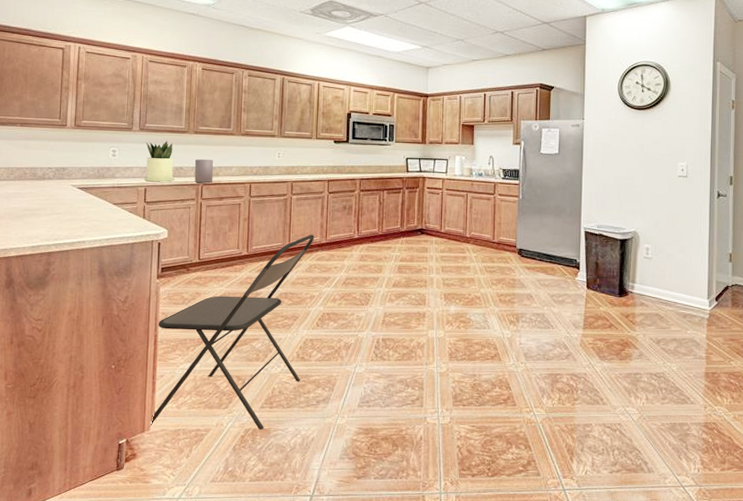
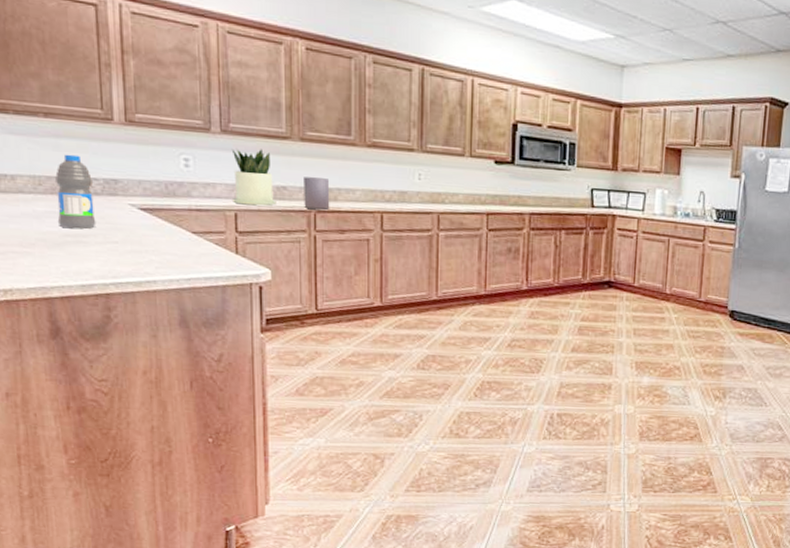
water bottle: none [20,151,48,205] -> present [54,154,96,230]
folding chair: present [150,235,315,430] -> none [264,283,470,516]

